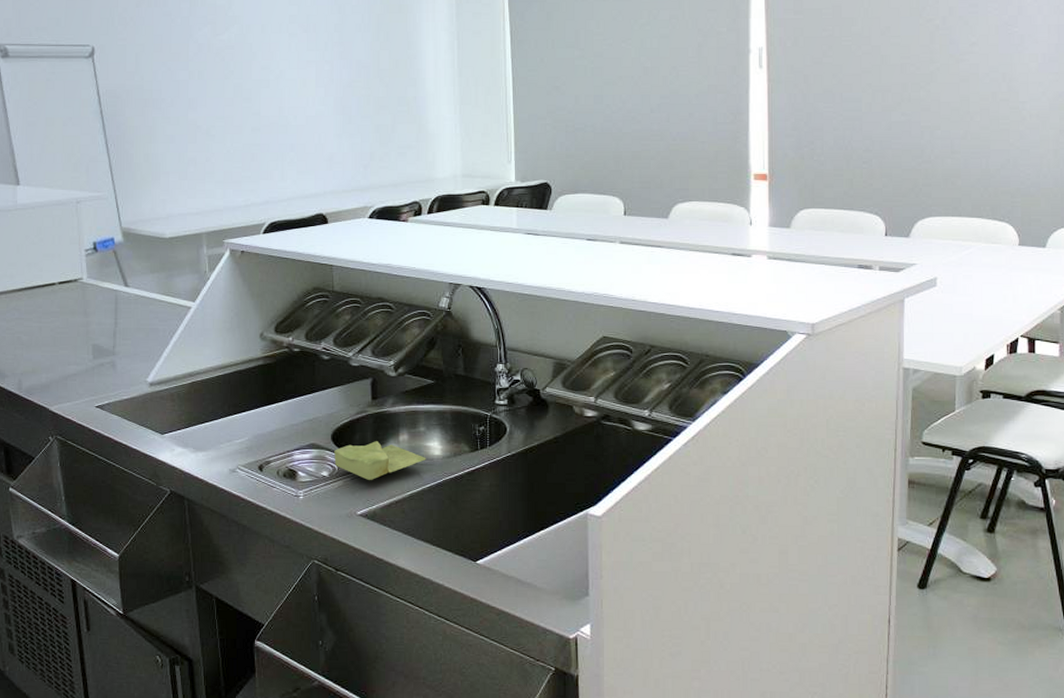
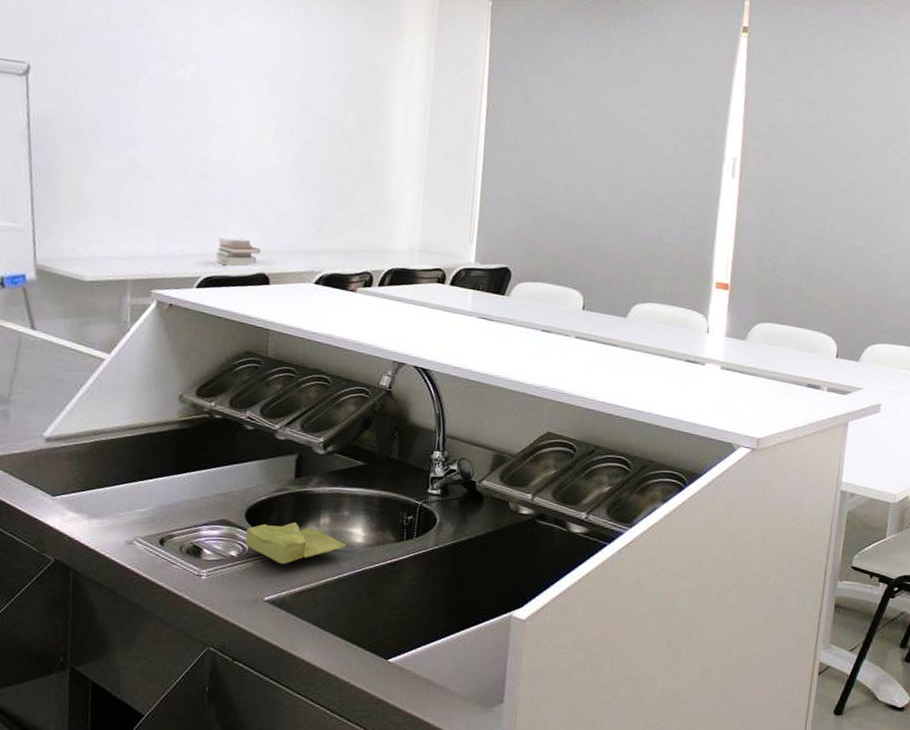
books: none [277,182,317,210] -> present [215,237,261,266]

